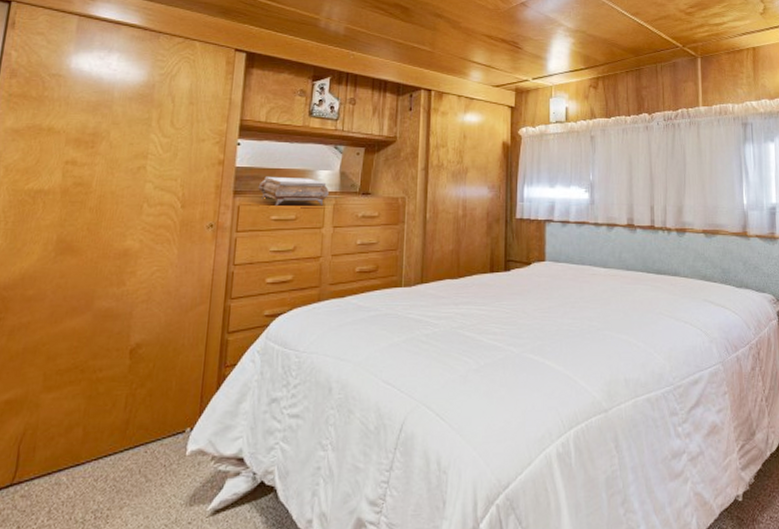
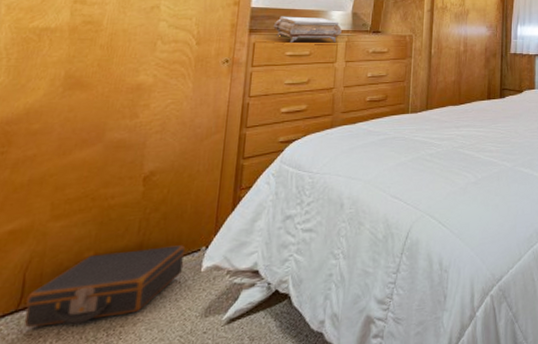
suitcase: none [18,425,171,504] -> present [24,245,186,328]

